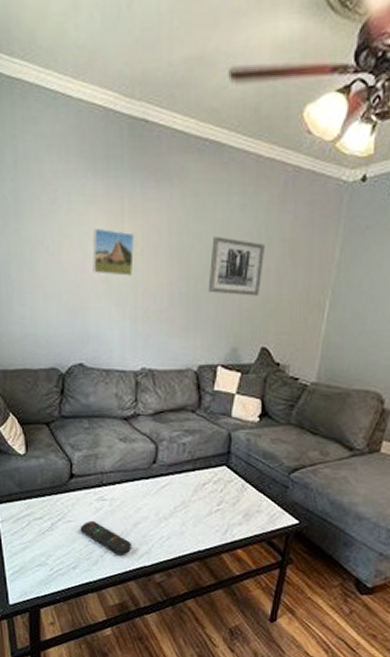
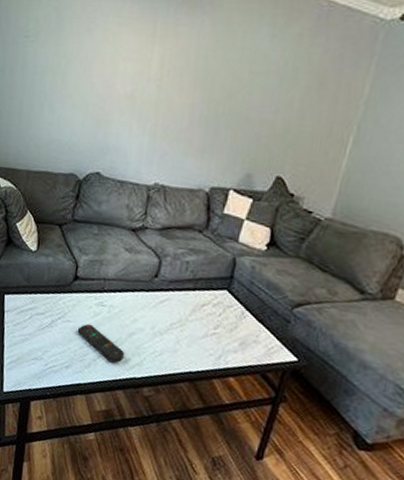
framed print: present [92,228,135,276] -> none [119,47,164,95]
wall art: present [208,236,265,296] -> none [228,64,291,125]

